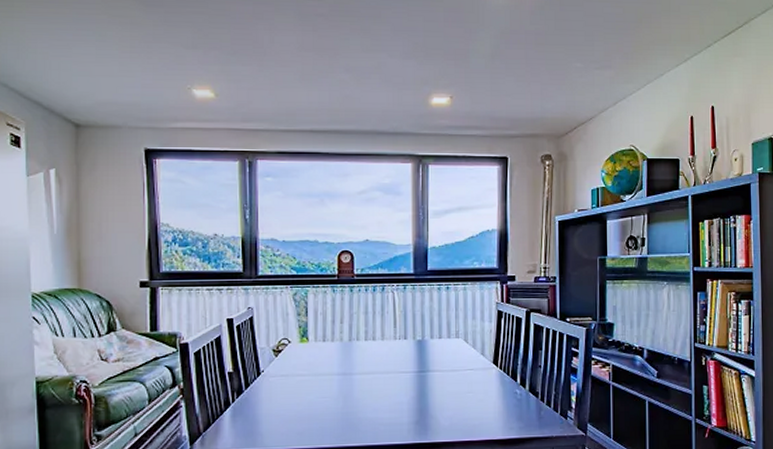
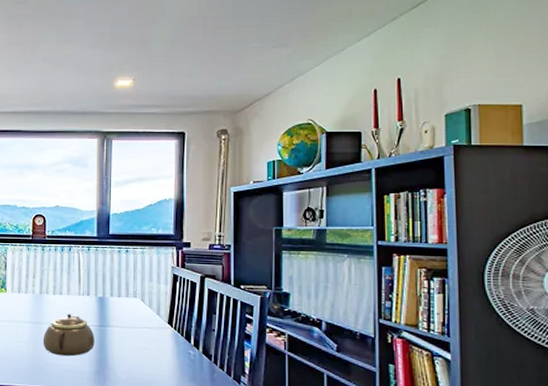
teapot: none [354,361,414,409] -> present [42,314,95,357]

